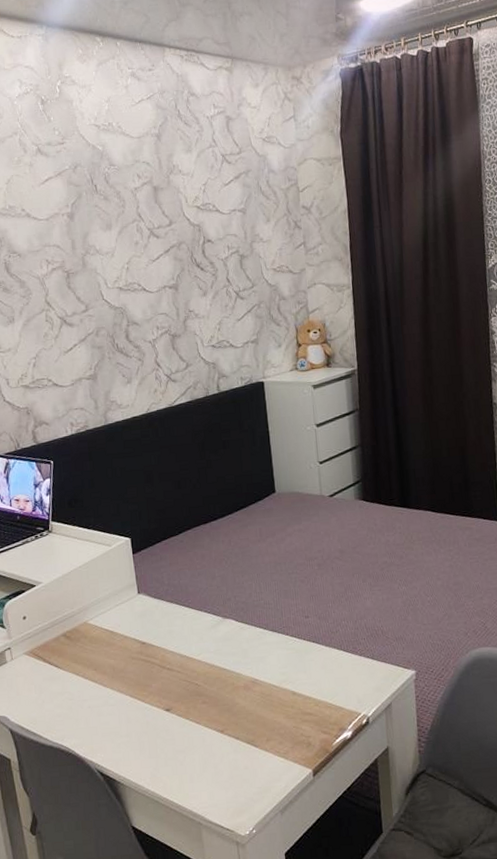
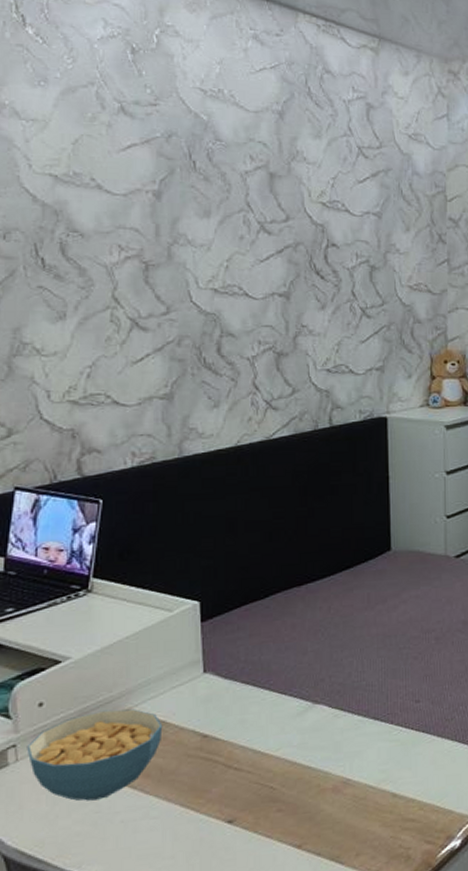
cereal bowl: none [18,621,112,691] -> present [27,709,163,801]

